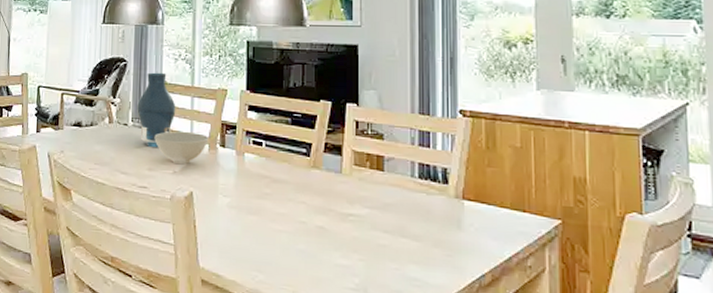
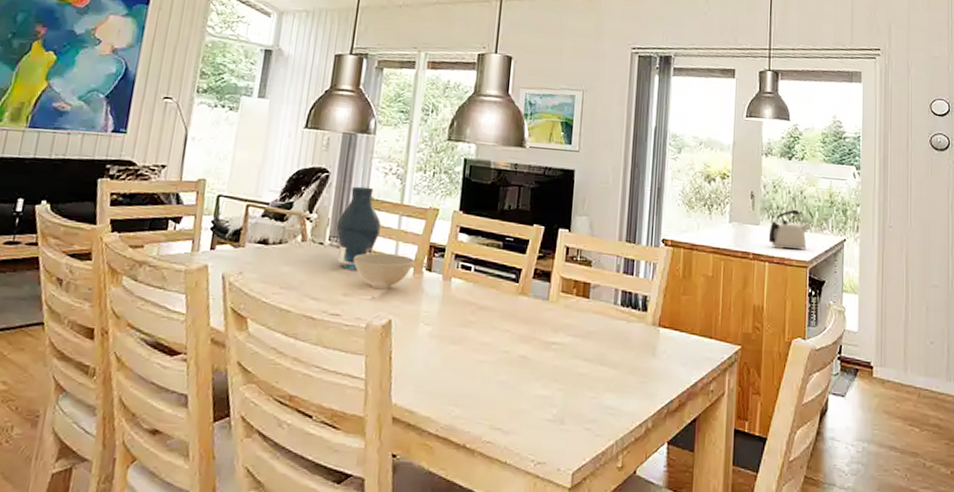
kettle: none [586,72,641,116] -> present [768,209,811,249]

